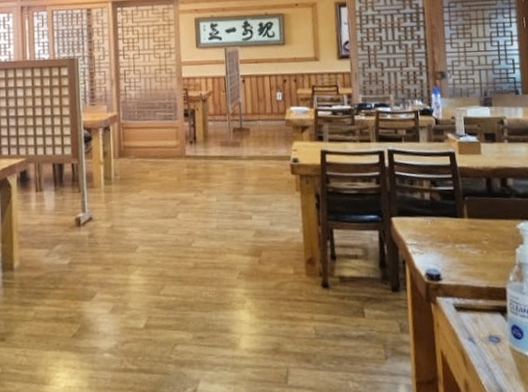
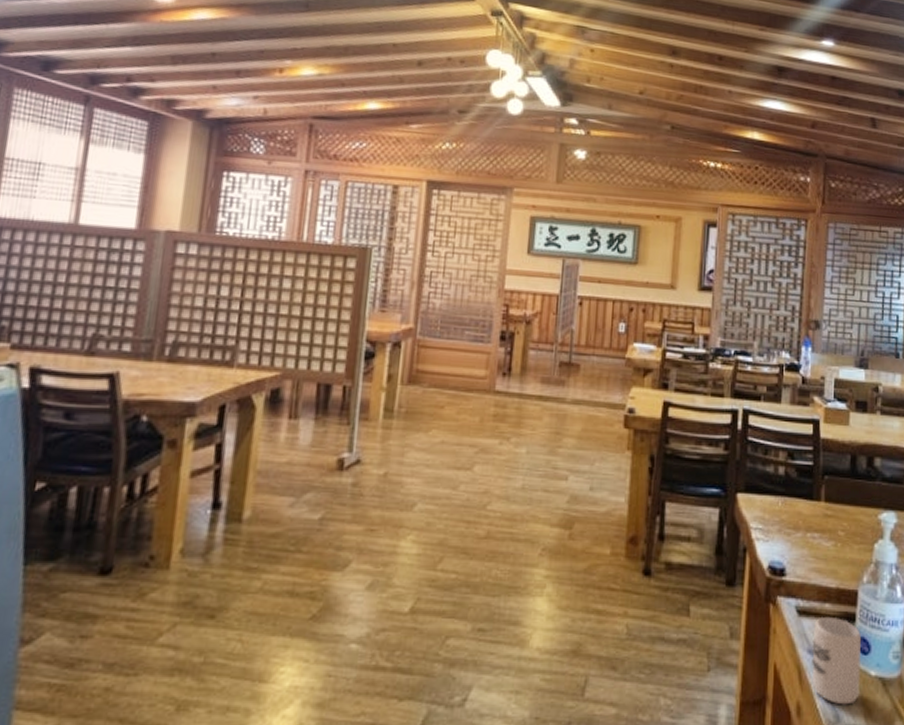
cup: none [471,310,518,381] -> present [811,616,861,705]

